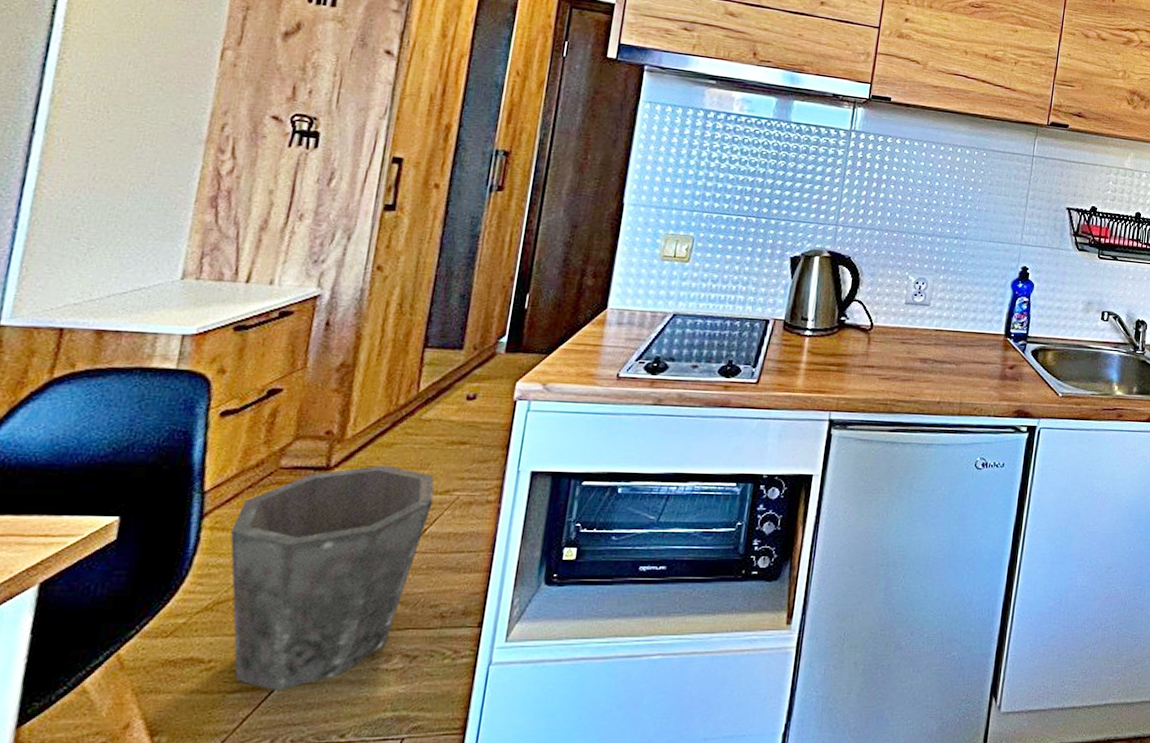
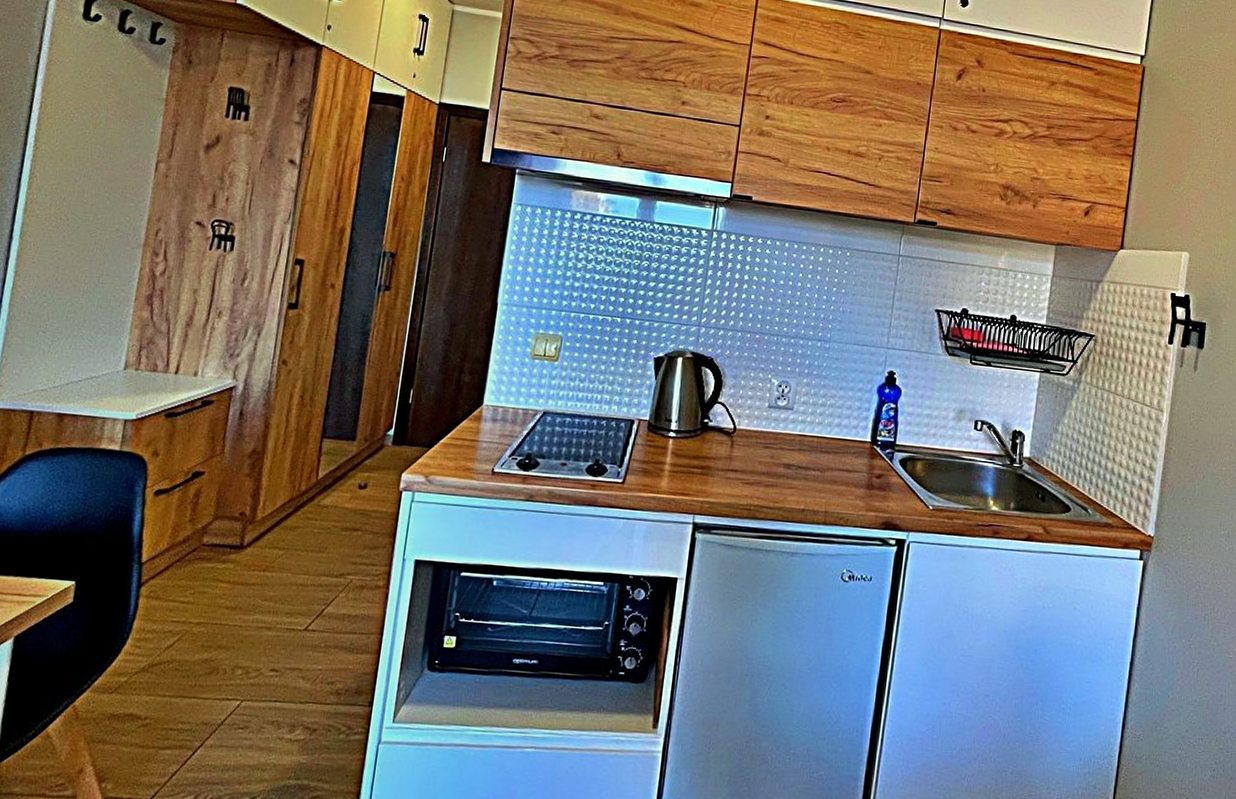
waste bin: present [230,464,434,692] -> none [162,546,331,752]

